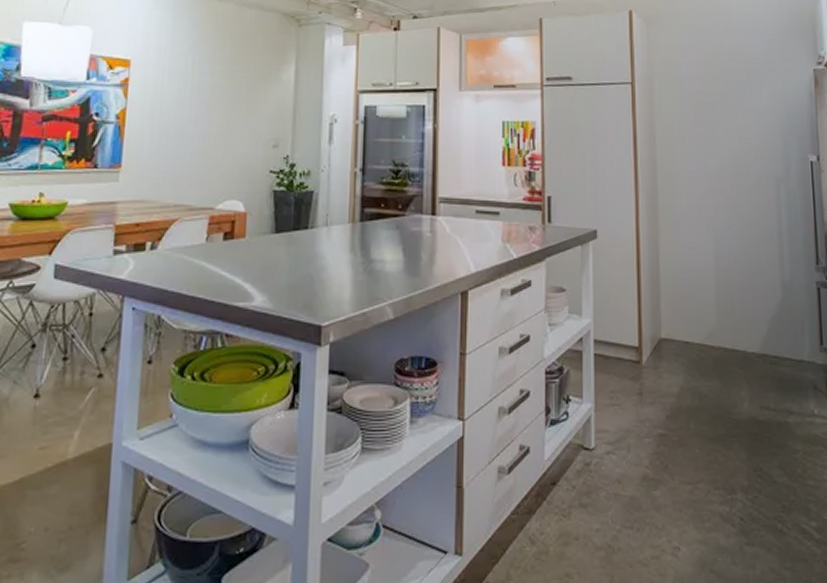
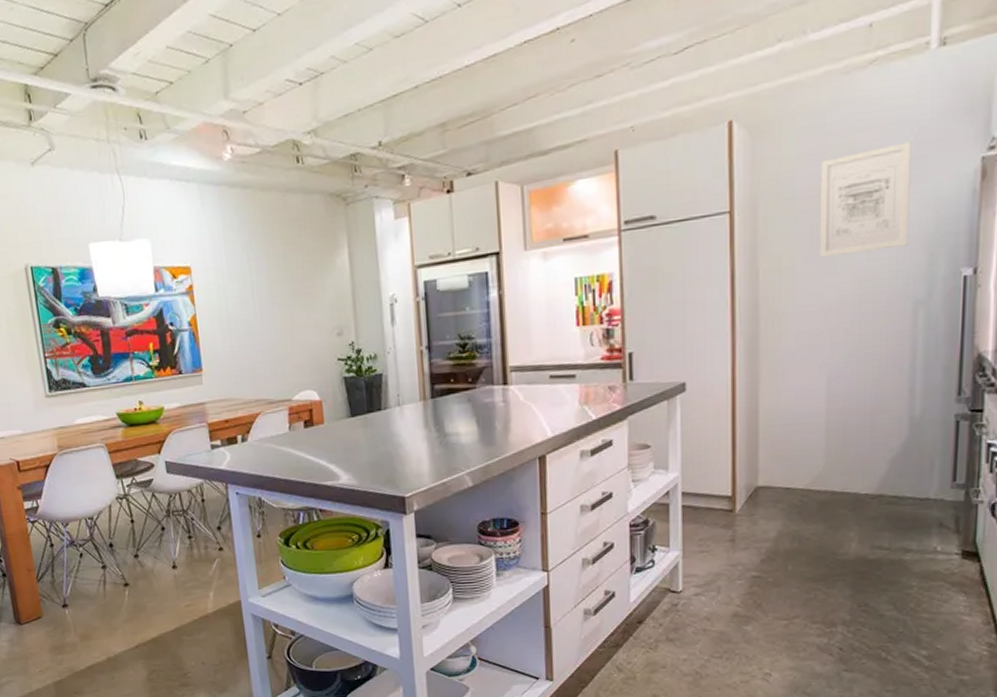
wall art: none [699,49,768,132] -> present [819,142,912,258]

